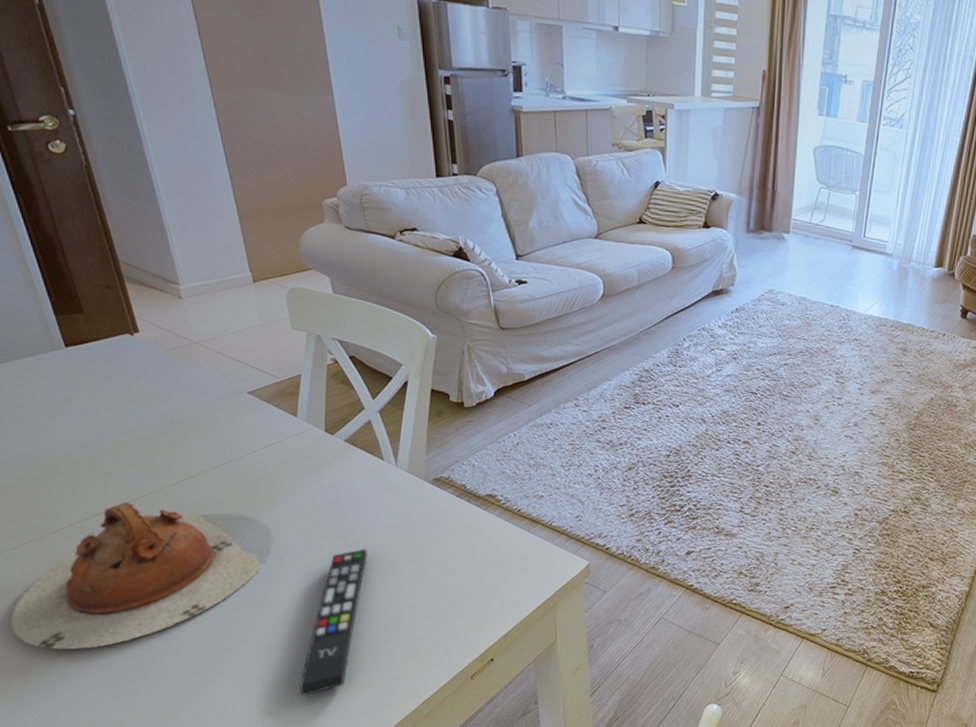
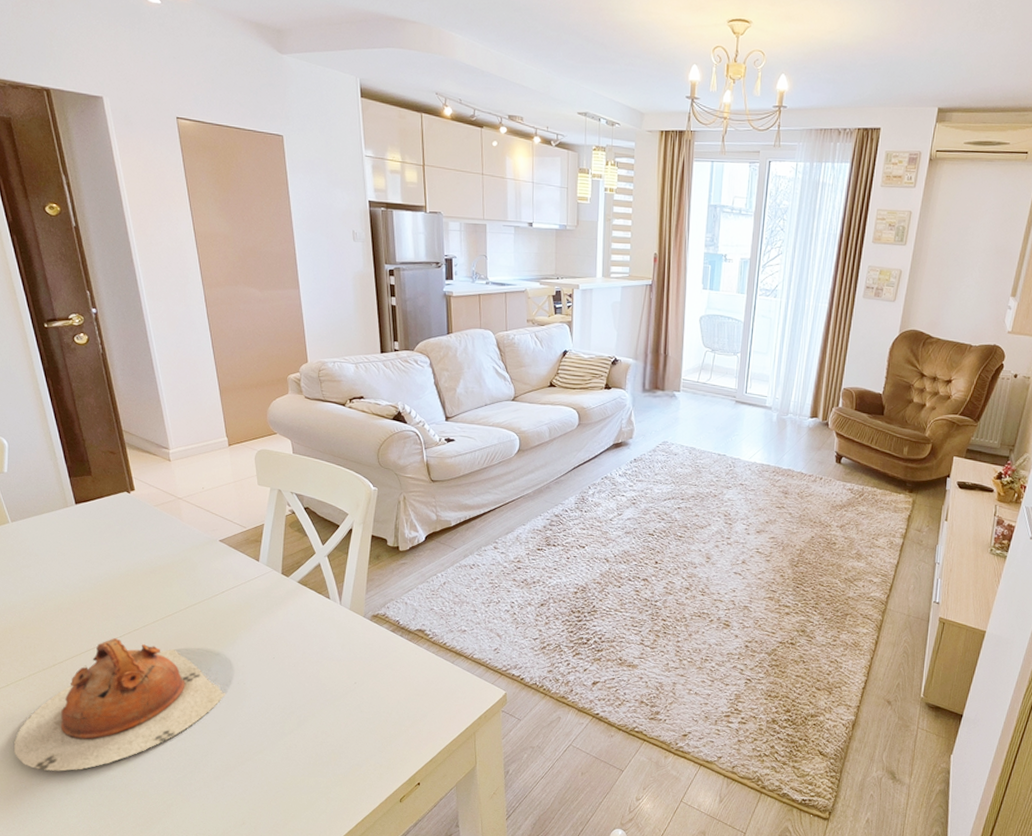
remote control: present [299,548,367,696] -> none [250,679,313,816]

